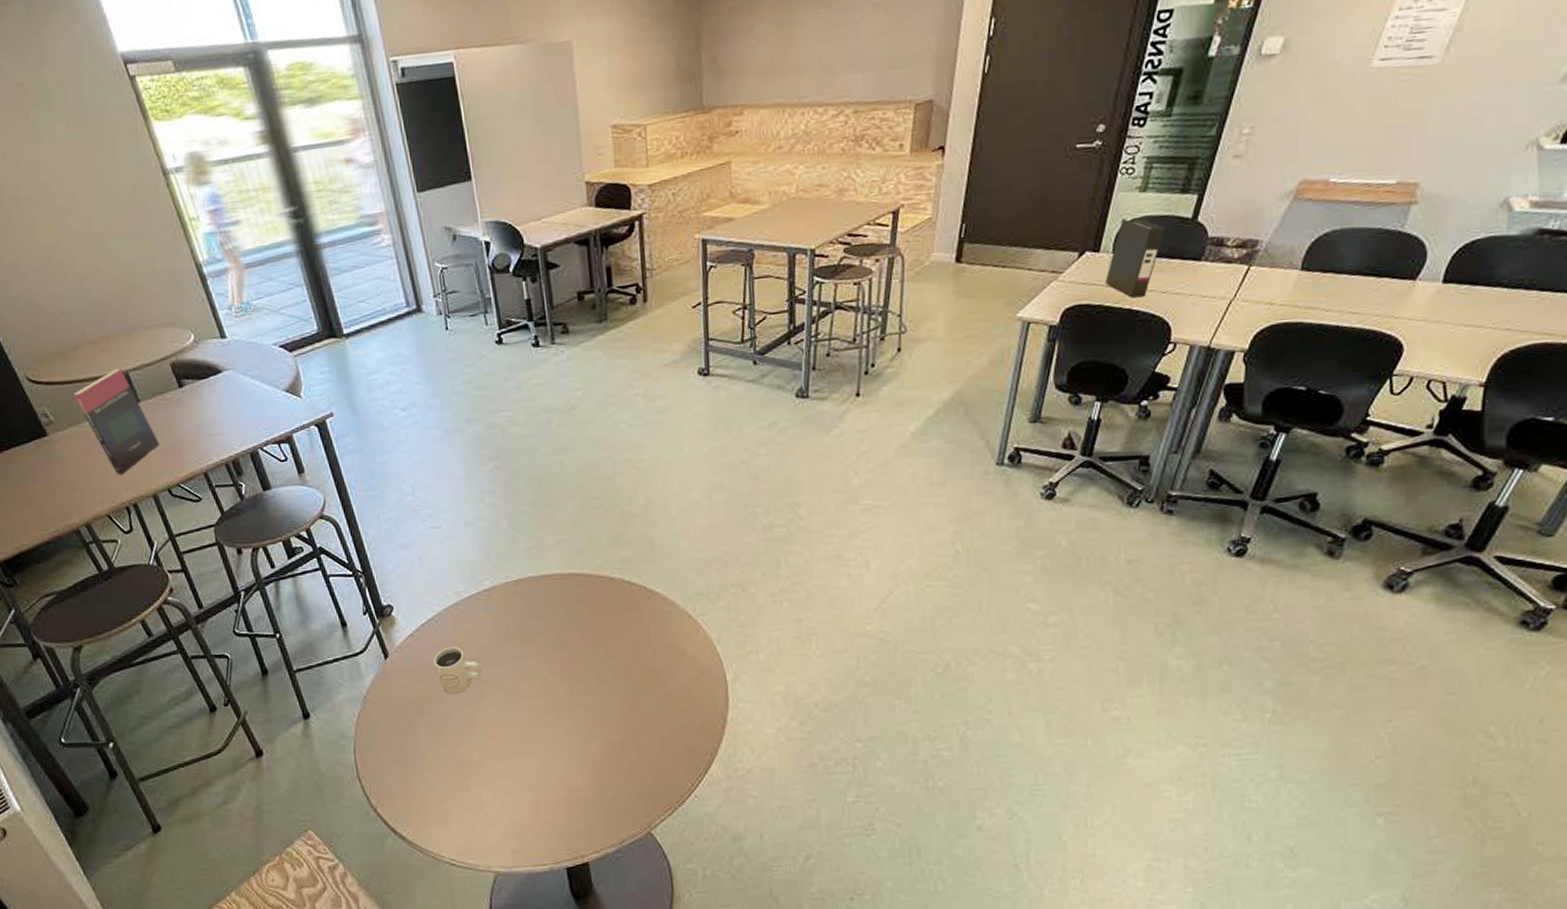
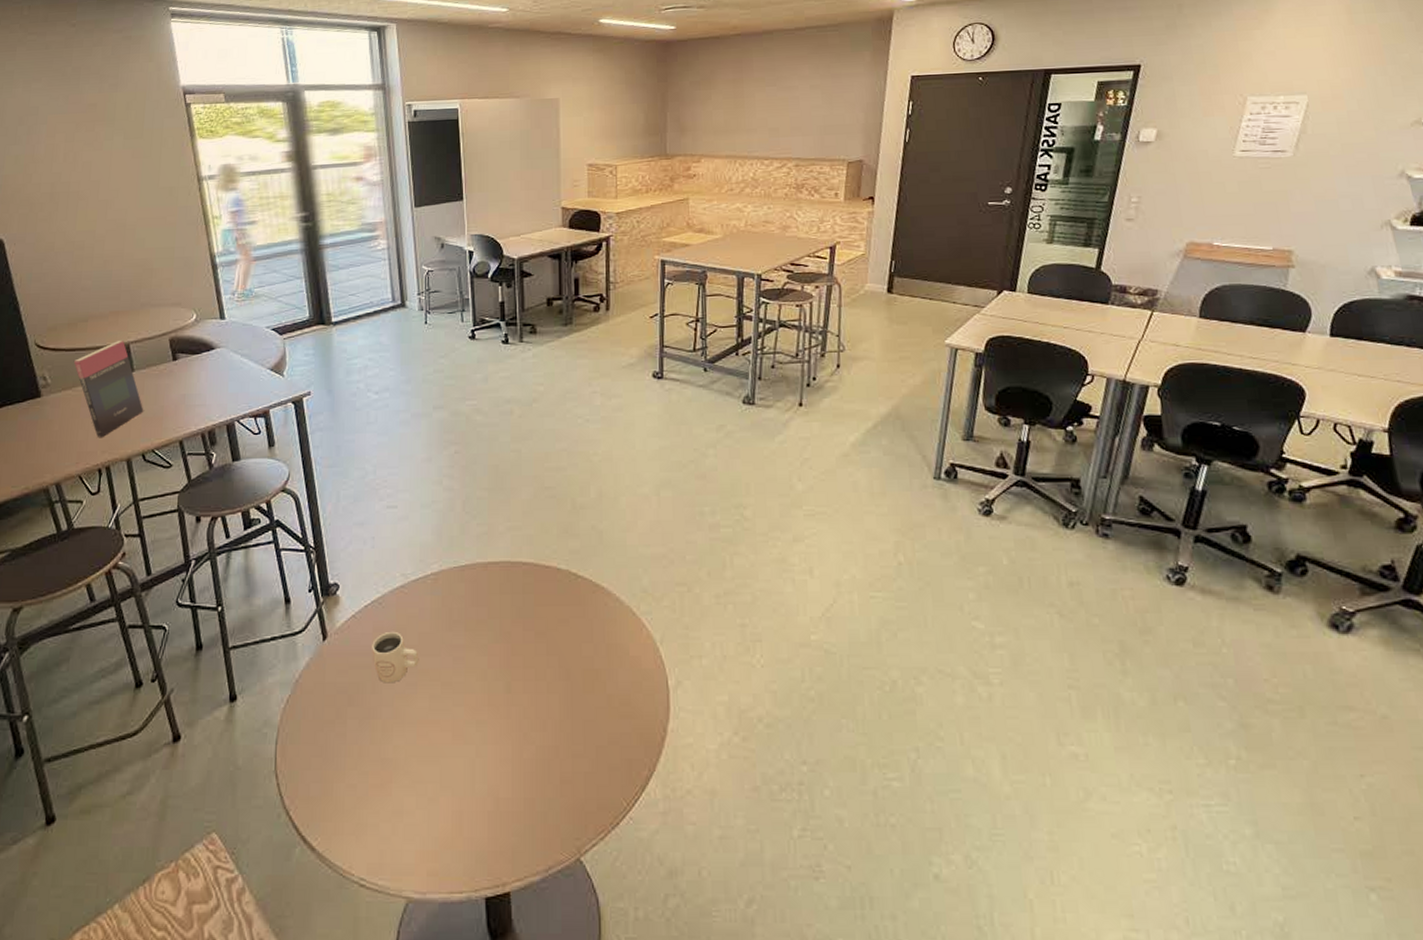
binder: present [1105,218,1165,298] -> none [1023,264,1073,333]

